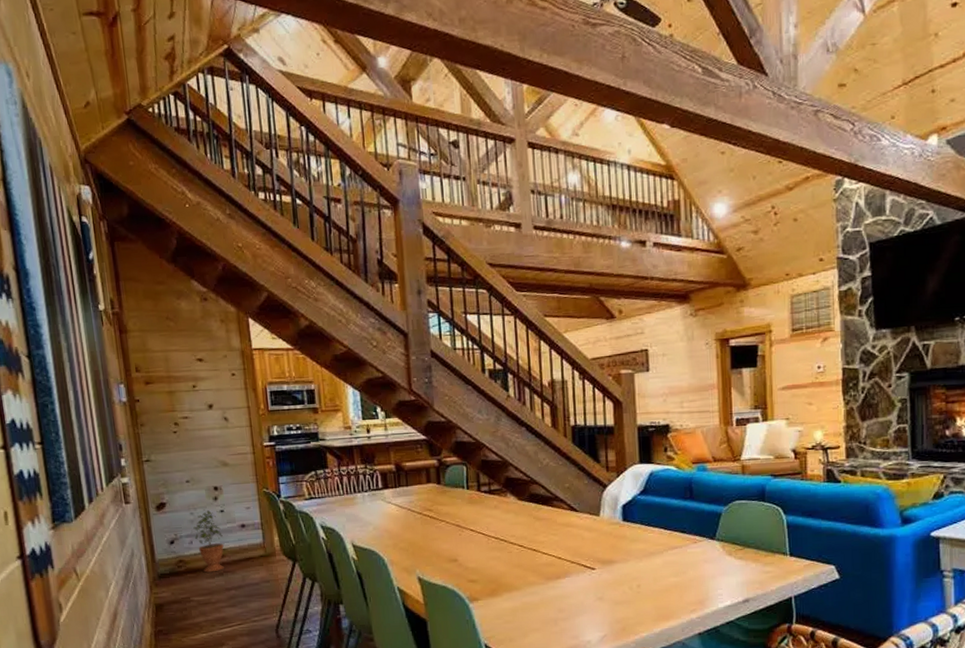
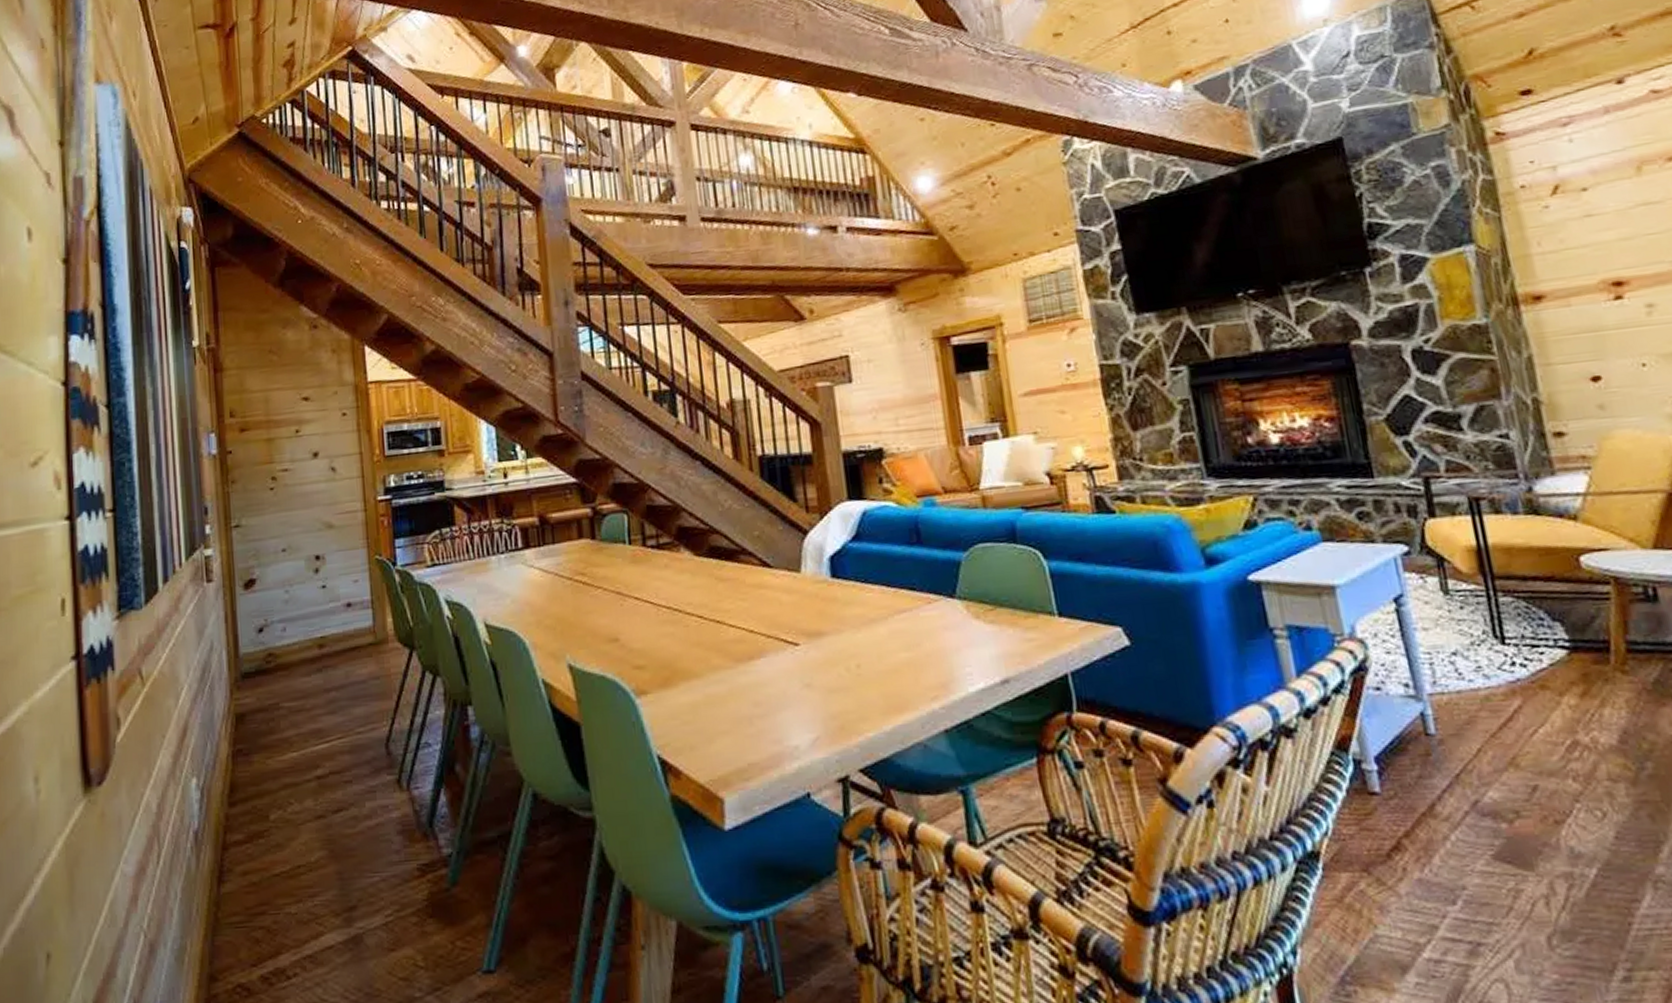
potted plant: present [190,509,225,573] -> none [284,585,325,669]

